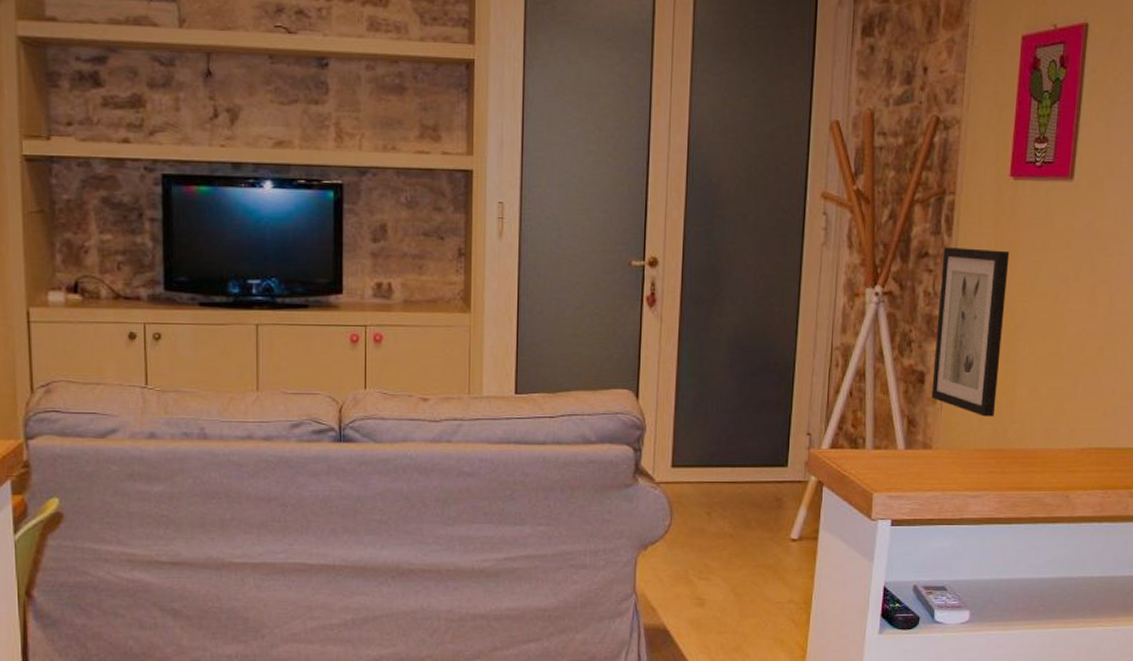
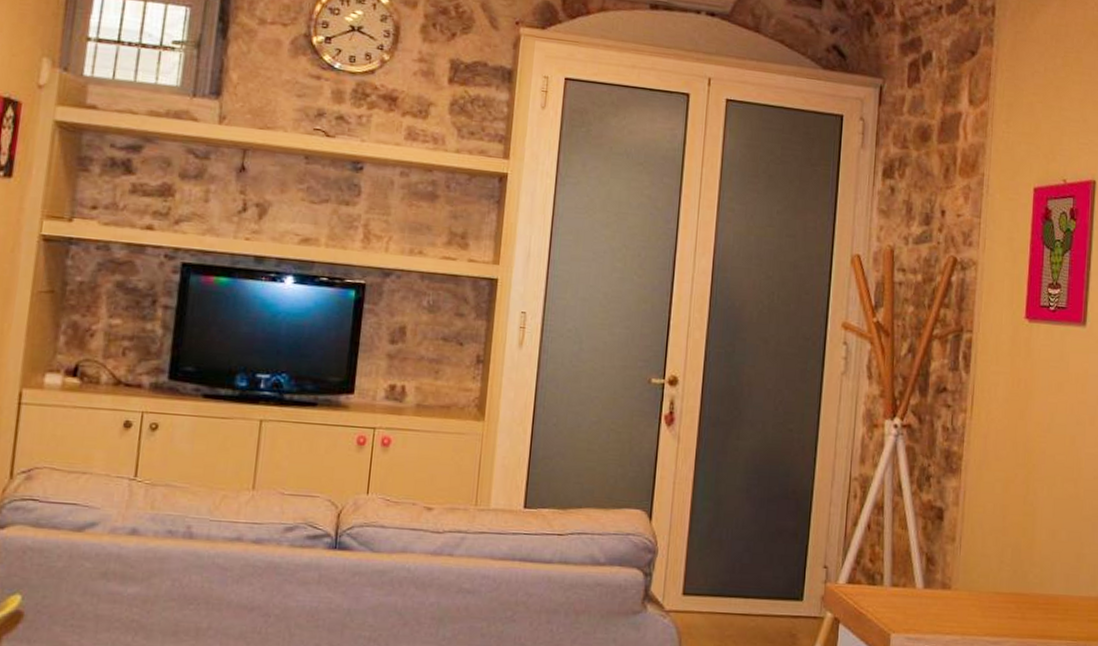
wall art: present [931,247,1010,417] -> none [950,384,1026,559]

